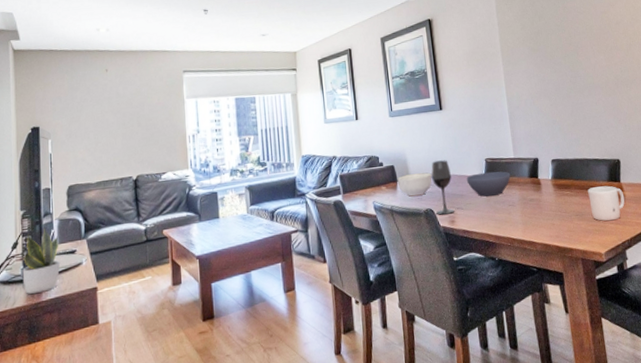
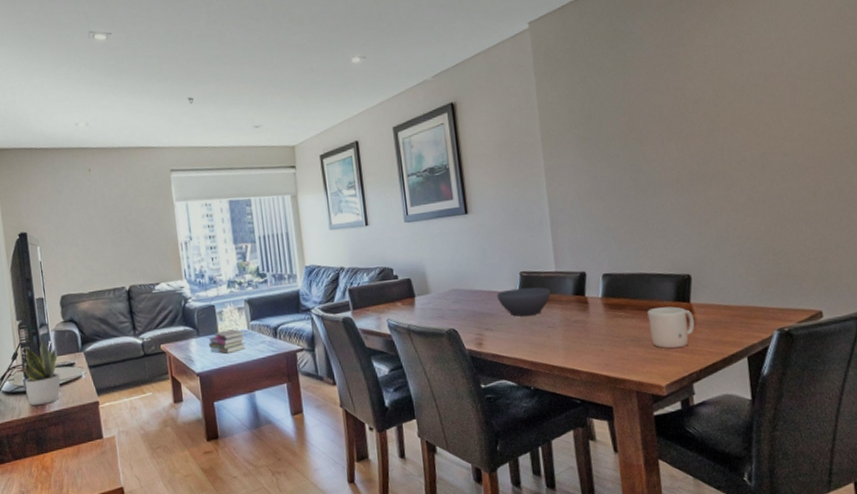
books: none [210,214,244,238] -> present [209,329,245,355]
bowl: present [397,172,432,197] -> none [414,287,456,315]
wine glass: present [431,160,455,215] -> none [454,273,483,337]

